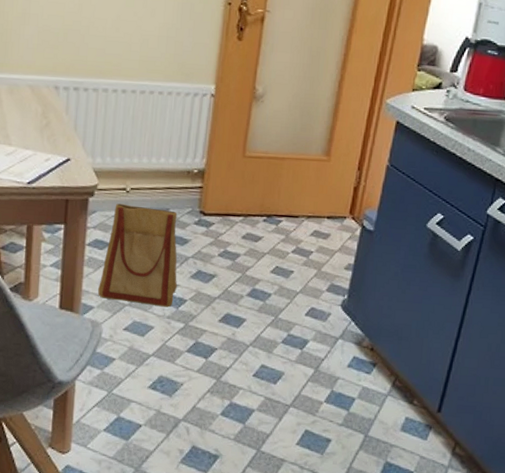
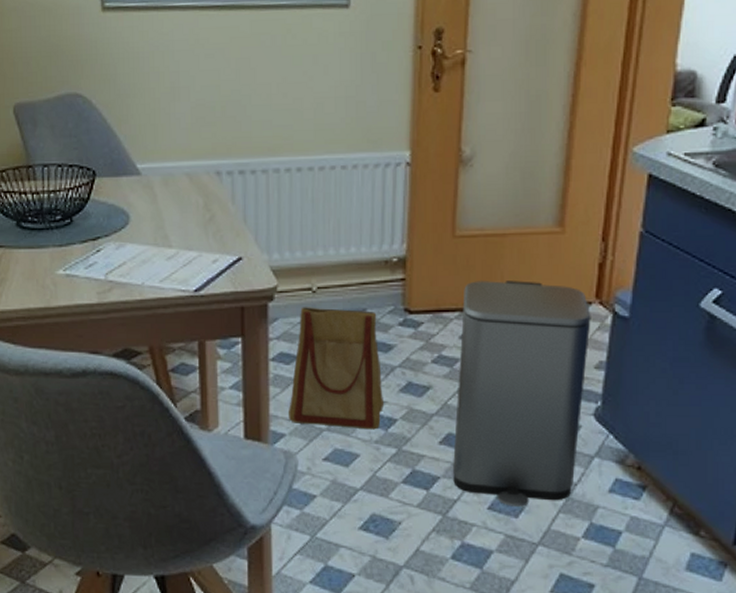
pedal bin: none [227,193,345,376] -> present [453,281,591,507]

